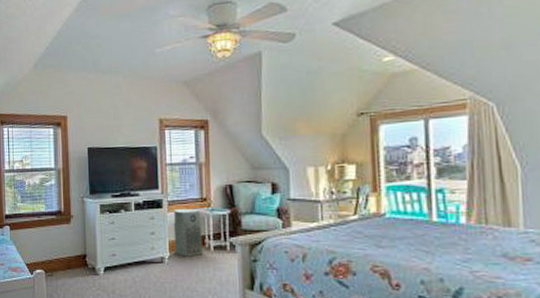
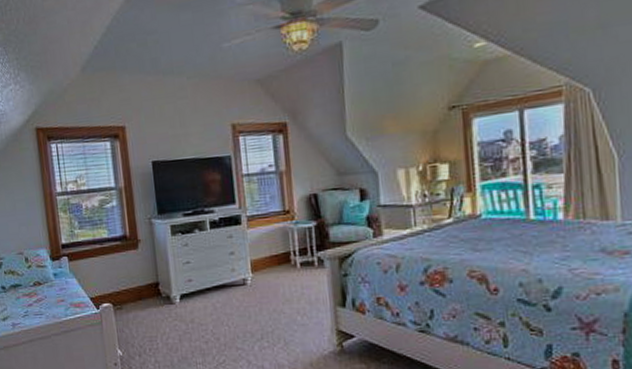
air purifier: present [173,208,202,257] -> none [254,223,288,277]

